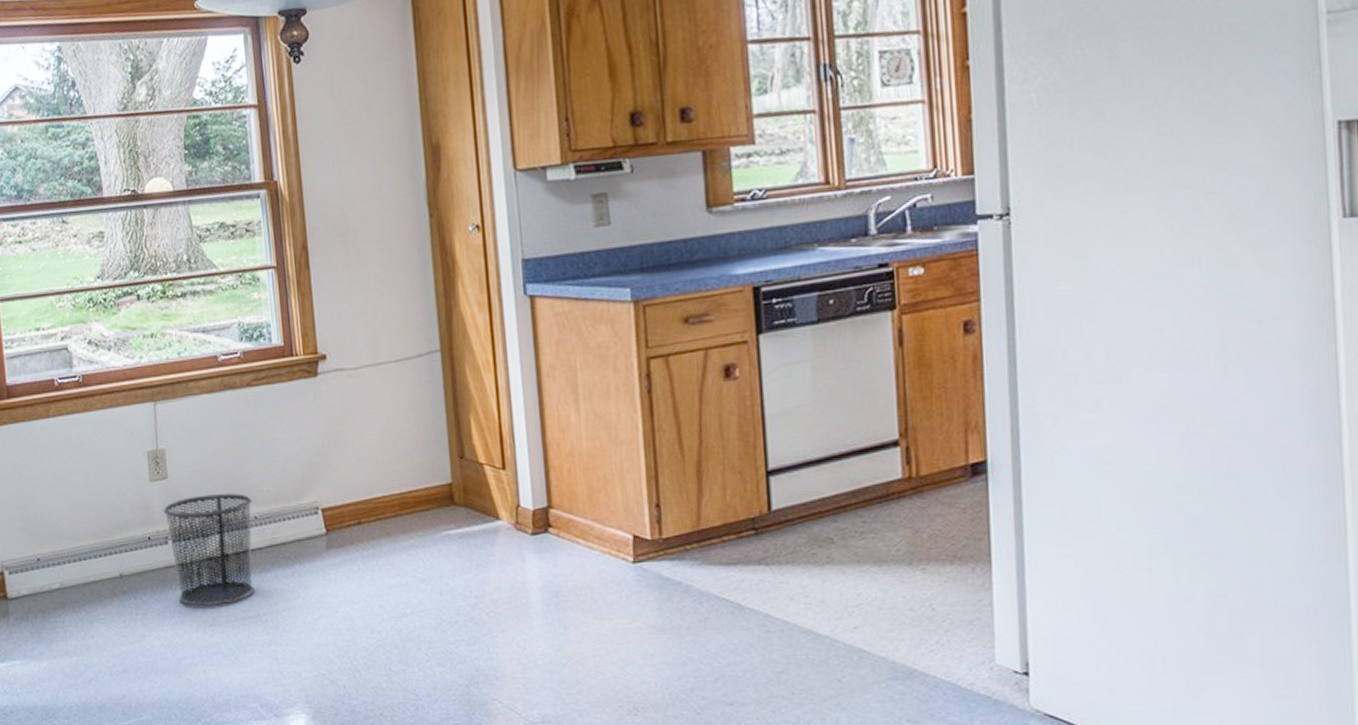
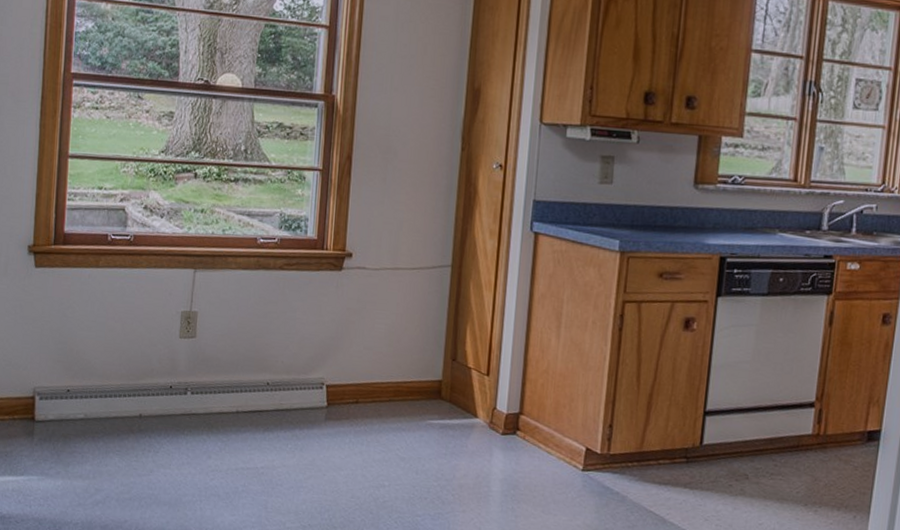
waste bin: present [163,493,255,607] -> none [187,357,267,455]

